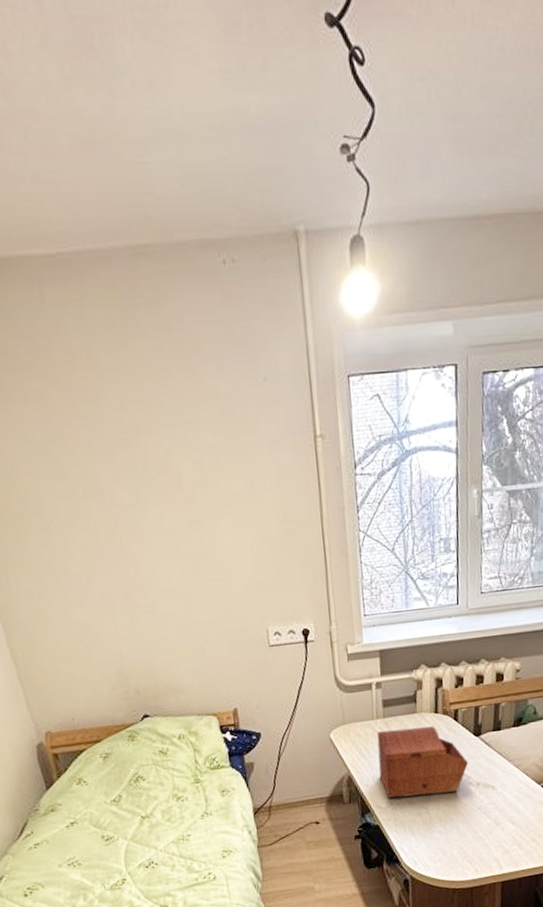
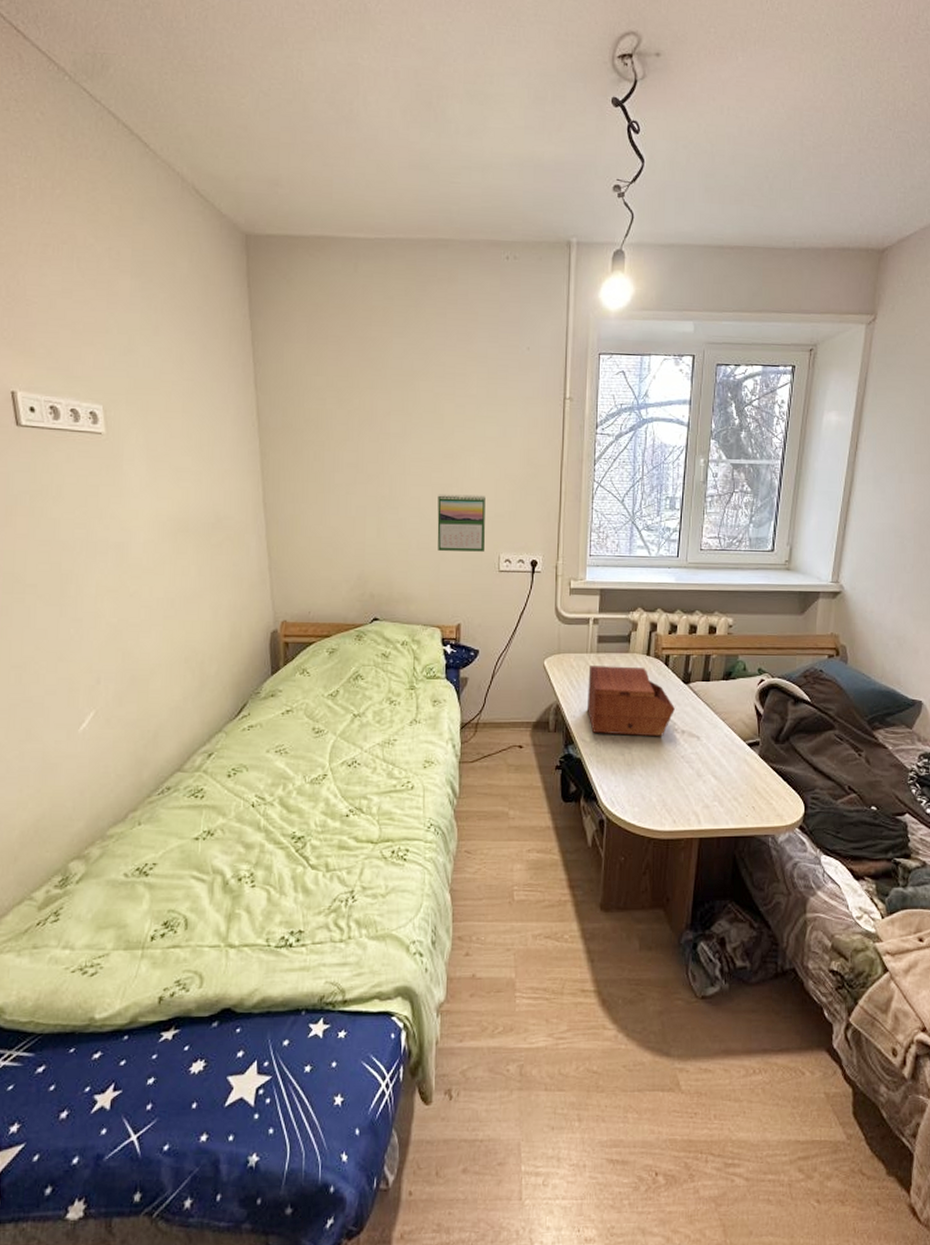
calendar: none [189,563,251,633] -> present [437,494,486,552]

